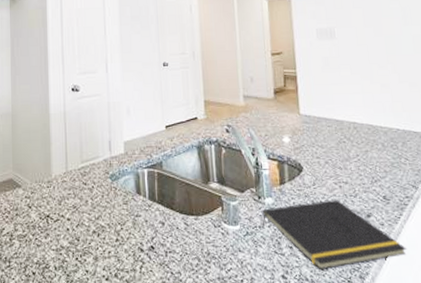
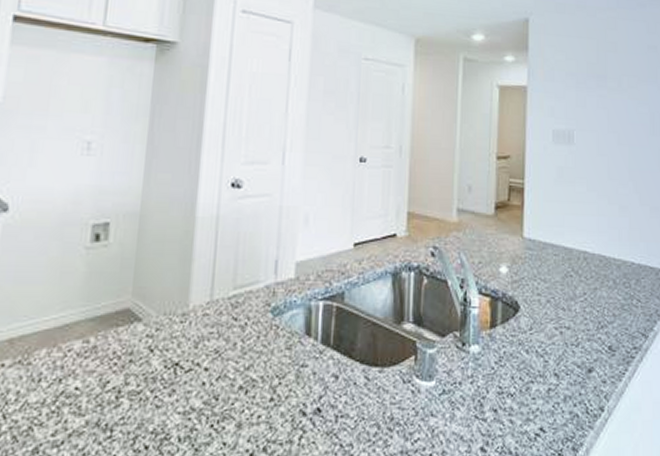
notepad: present [262,200,408,269] -> none [463,349,629,439]

